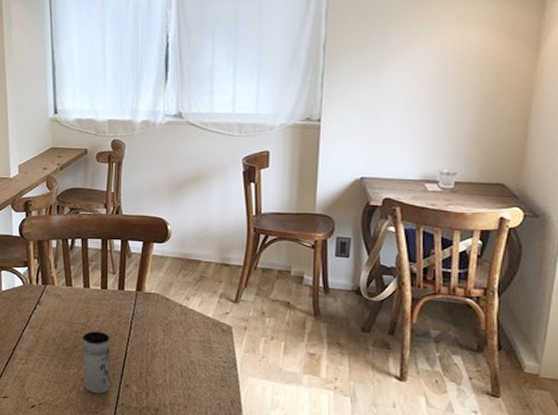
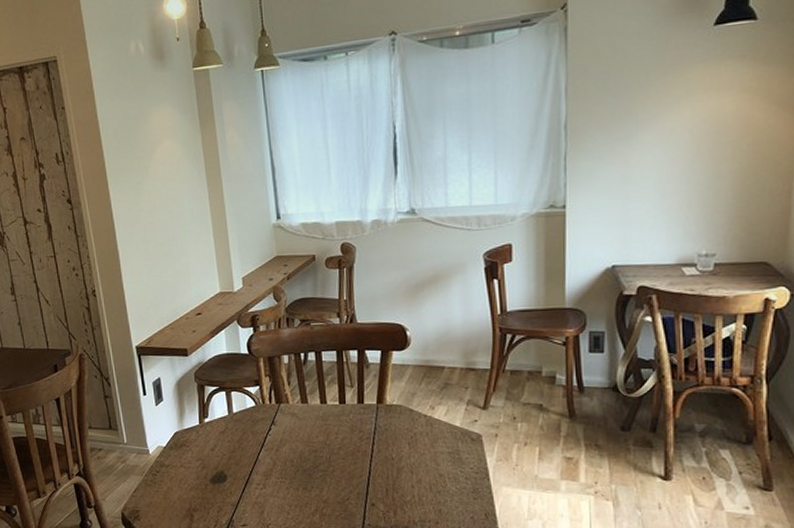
jar: present [81,331,112,394] -> none [321,449,357,515]

